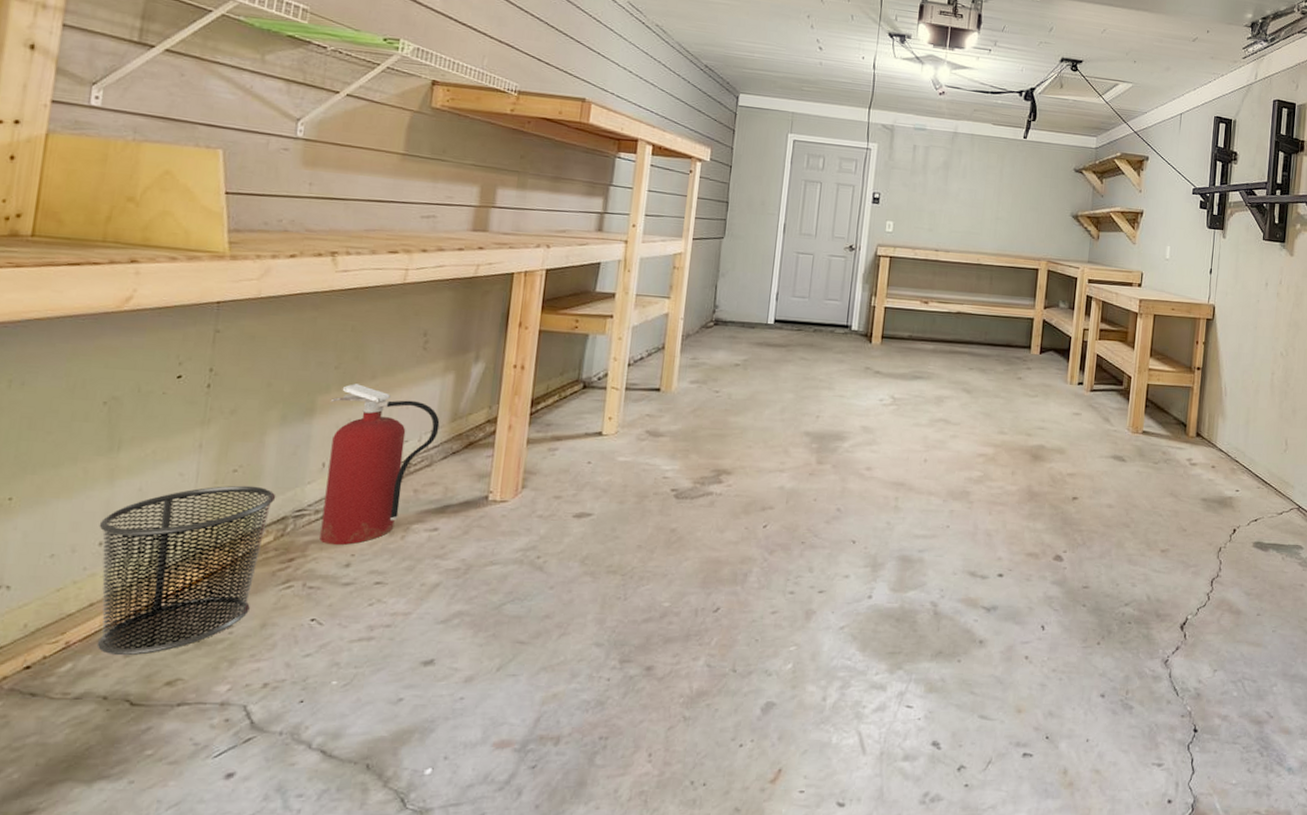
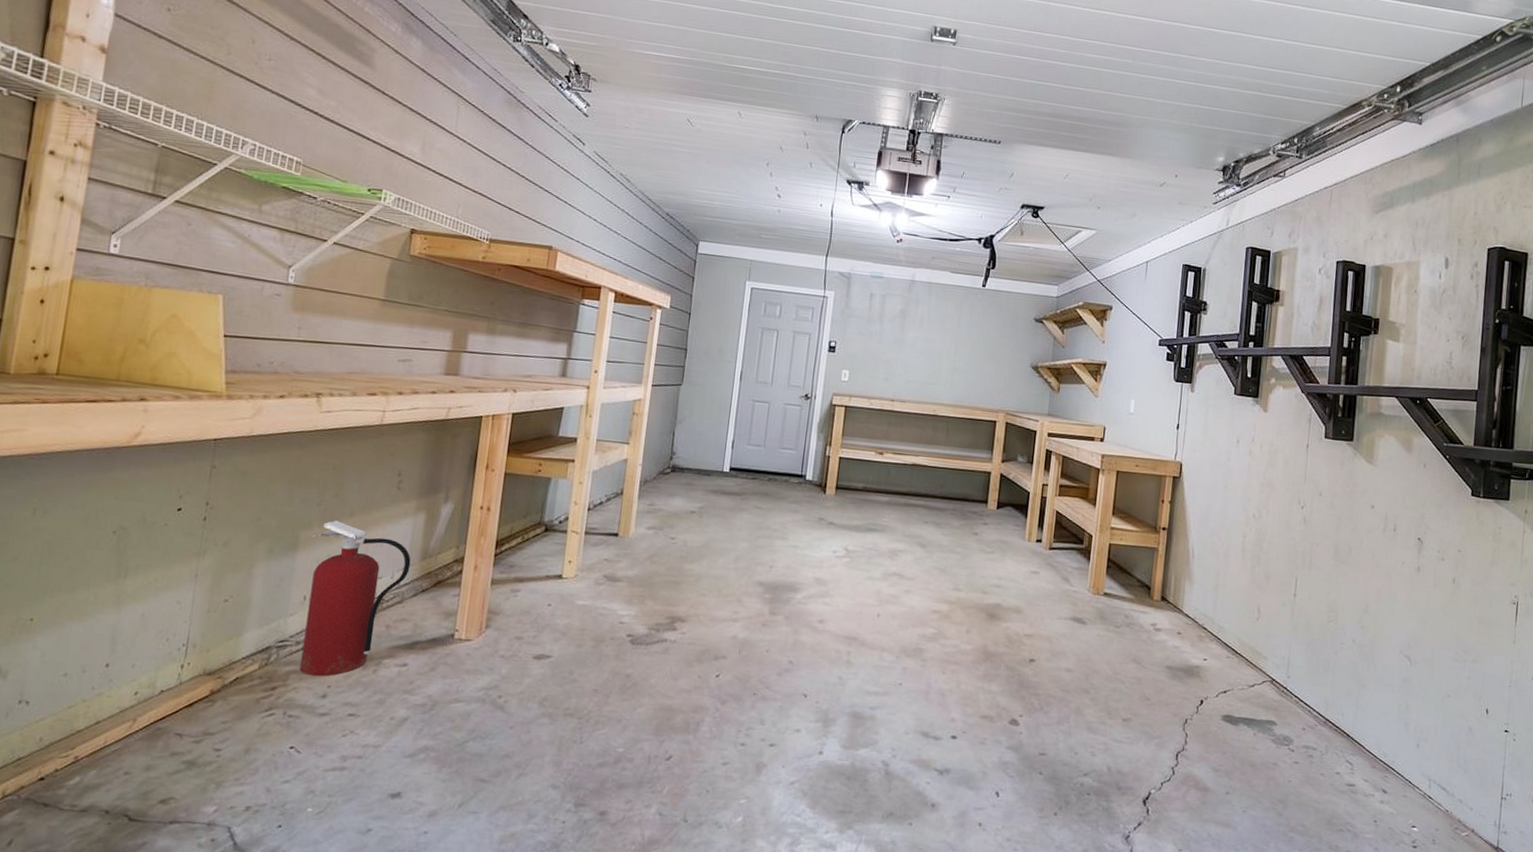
waste bin: present [96,485,276,656] -> none [101,614,262,773]

